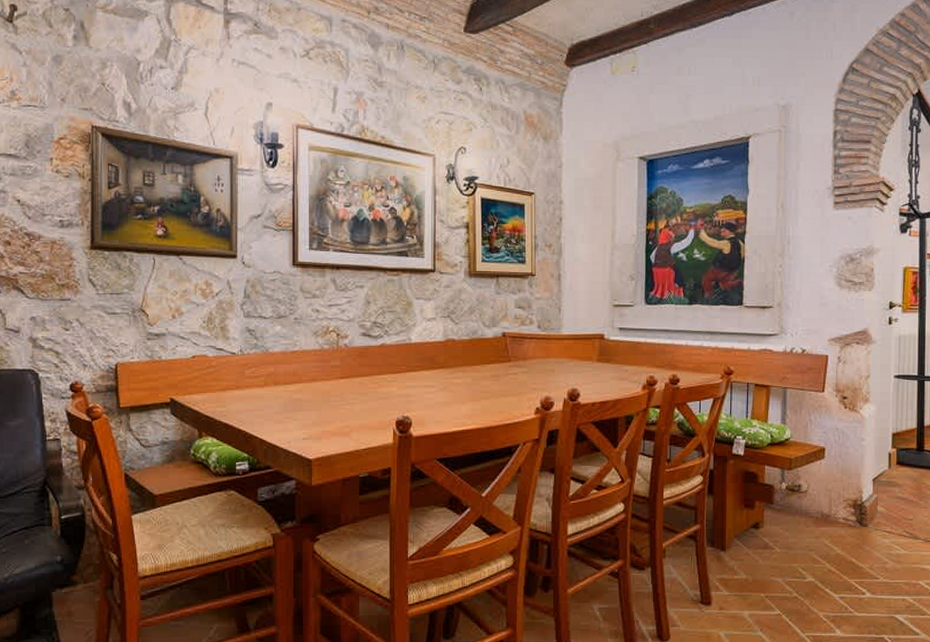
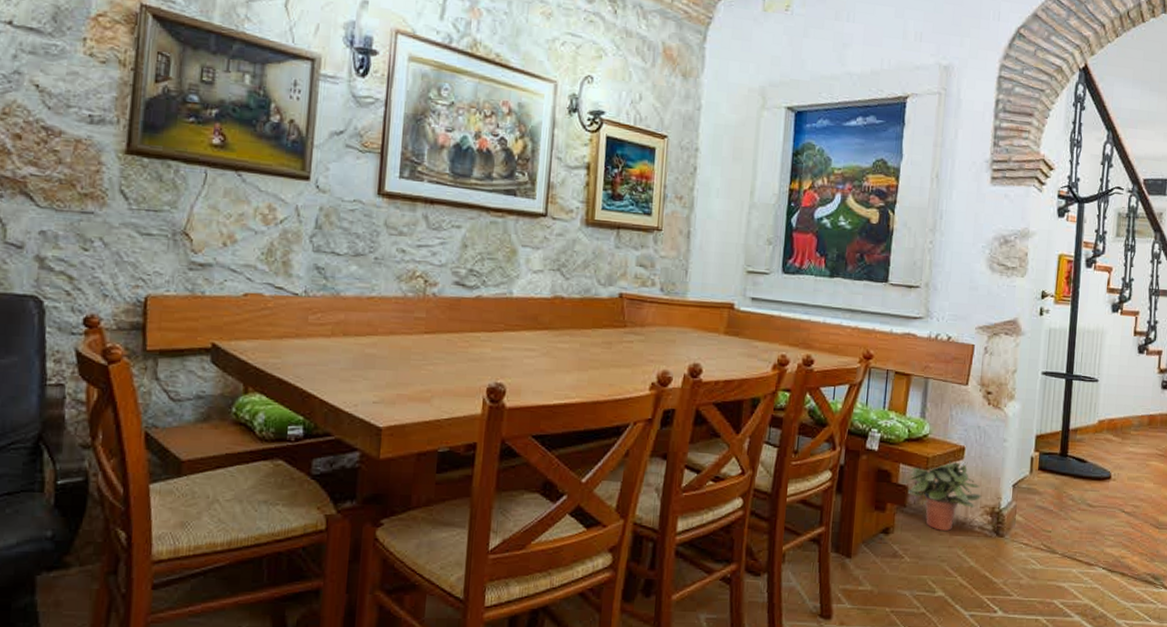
potted plant: none [774,461,844,523] -> present [907,461,982,531]

